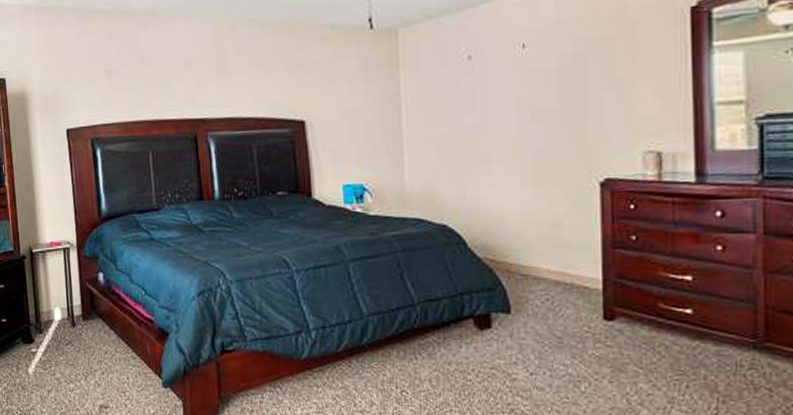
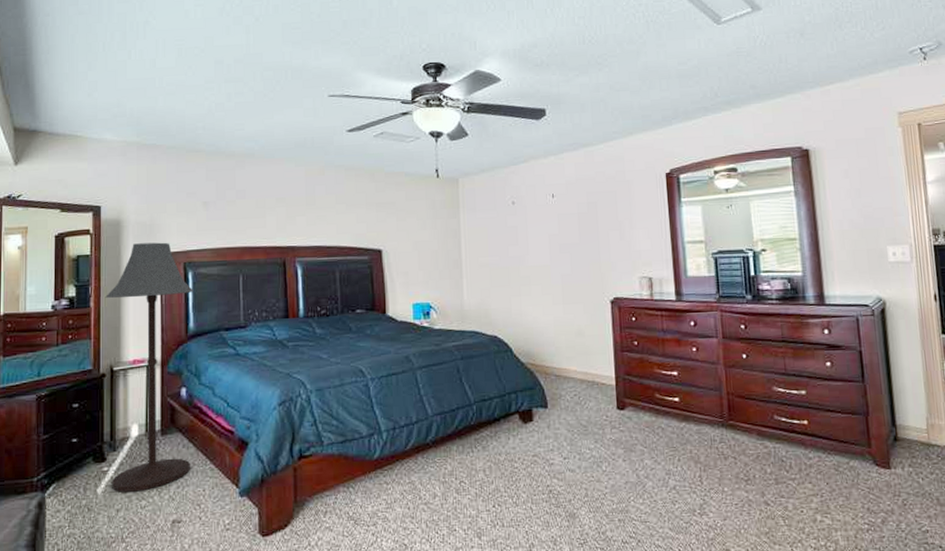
floor lamp: none [19,116,113,375] -> present [106,242,193,492]

